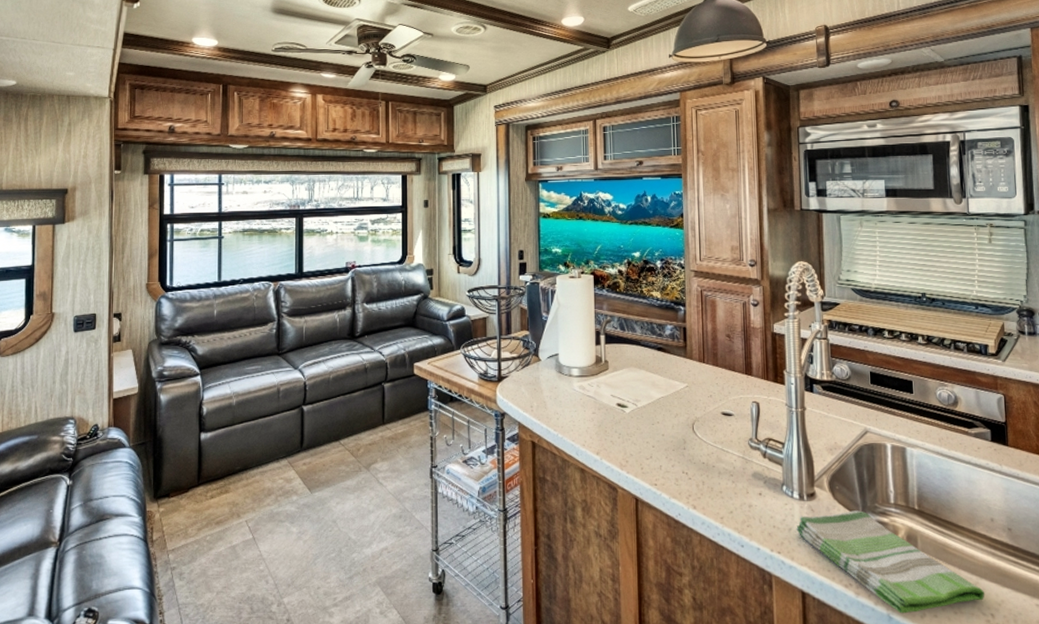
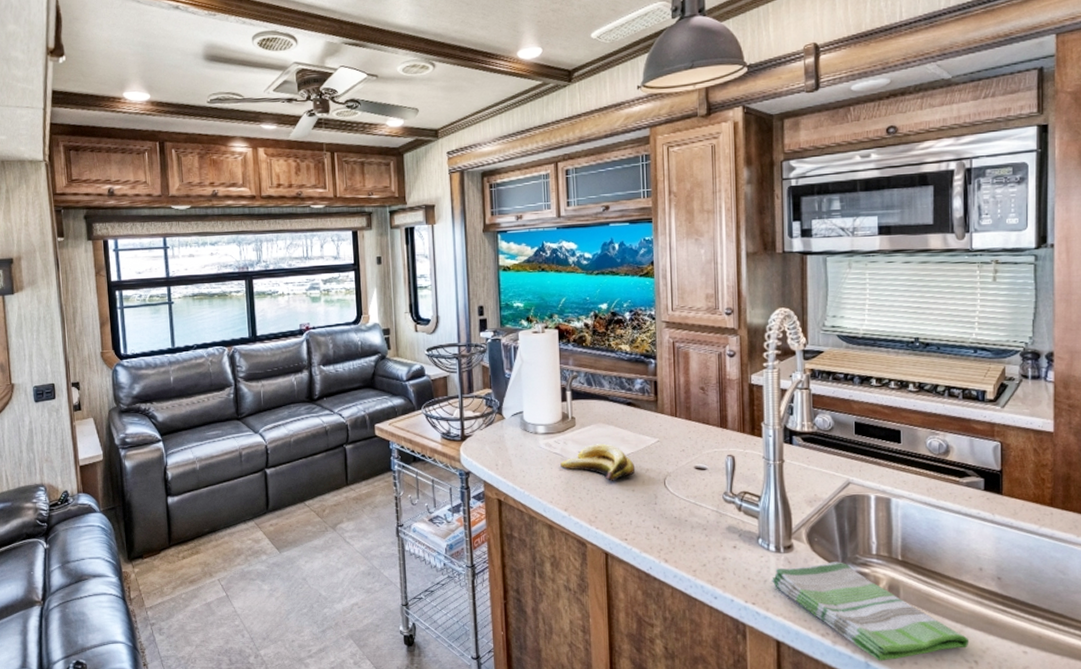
banana: none [593,388,665,426] -> present [560,444,636,482]

